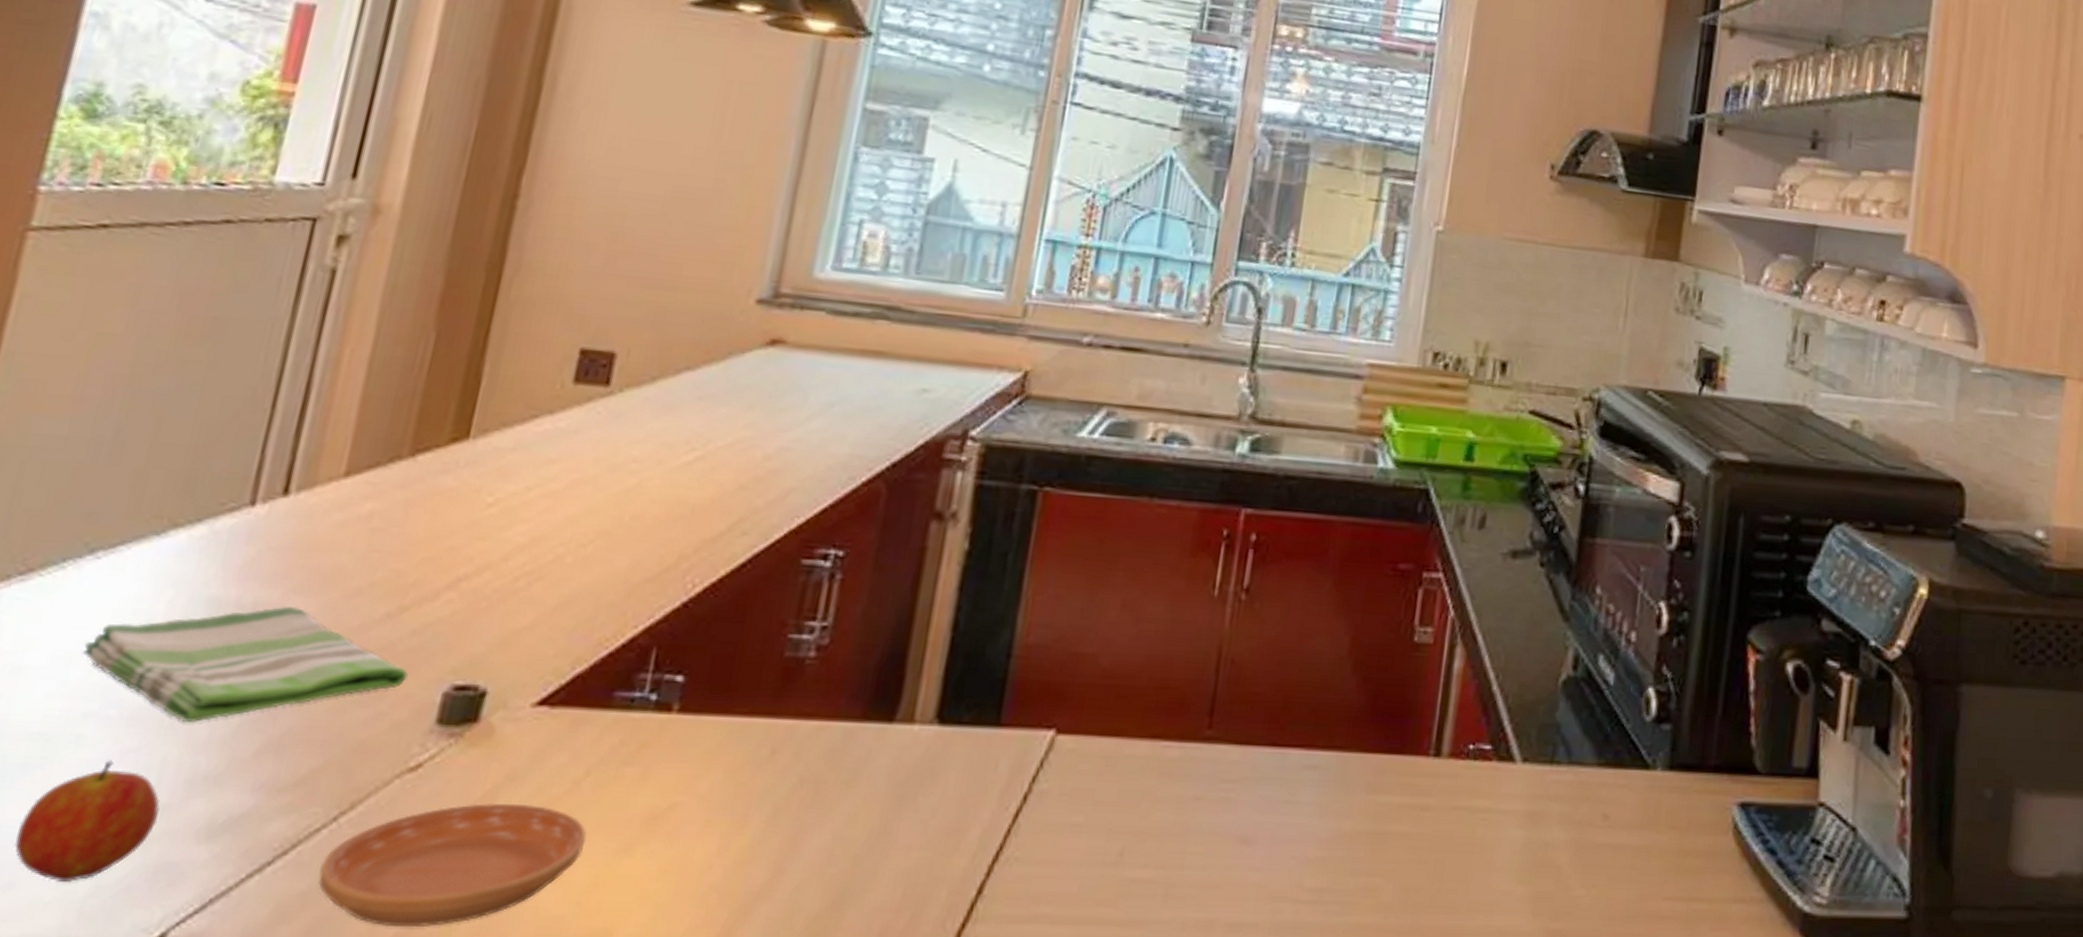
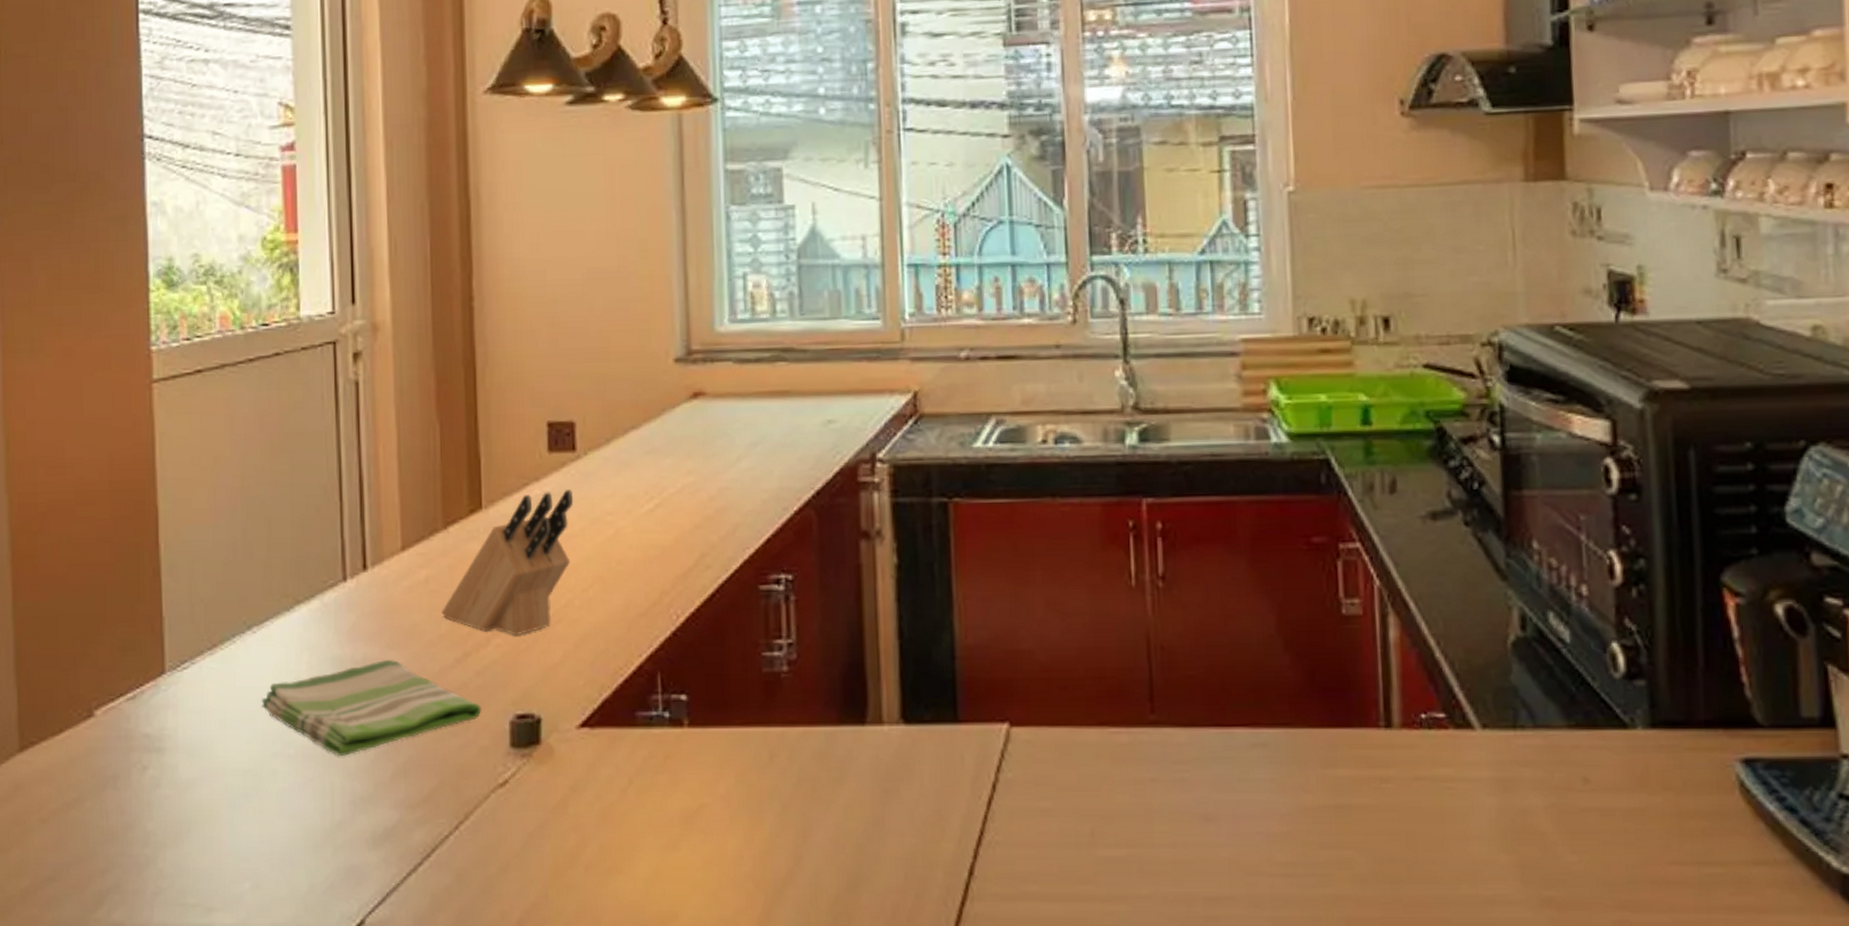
fruit: present [13,760,160,882] -> none [252,788,339,882]
saucer: present [318,802,587,927] -> none [455,809,641,912]
knife block: none [381,428,594,592] -> present [442,490,574,636]

